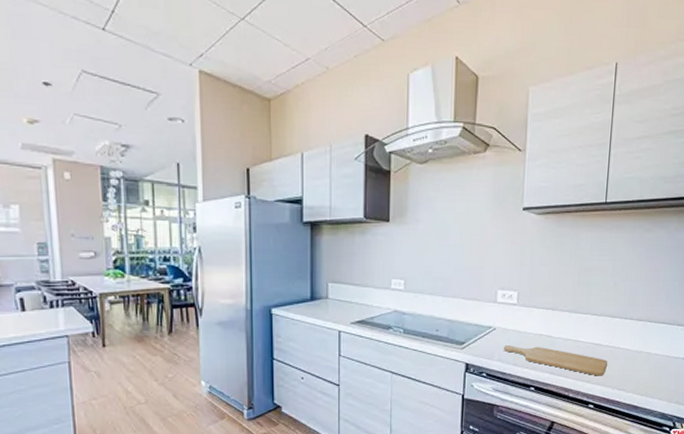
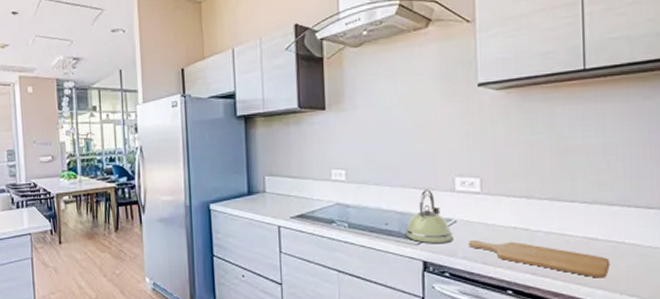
kettle: none [452,300,492,348] -> present [405,189,454,244]

